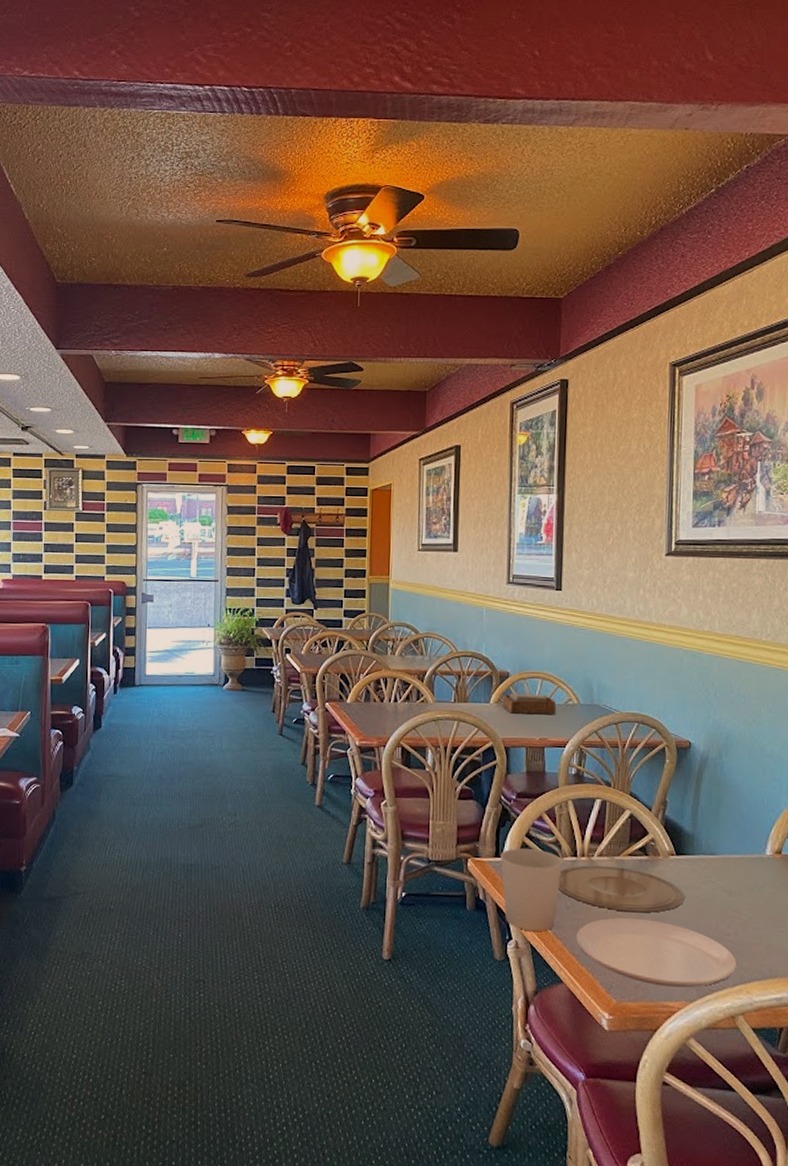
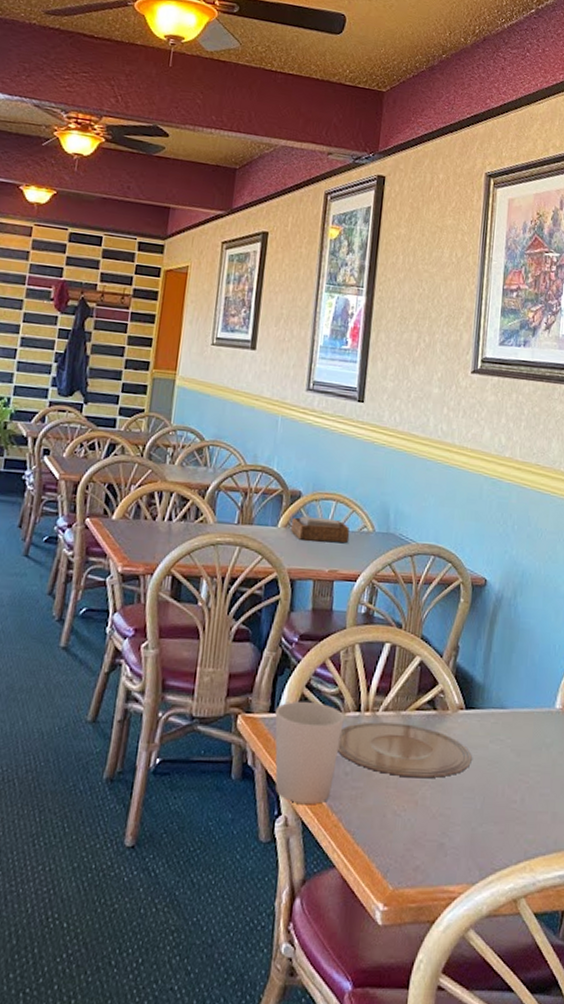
plate: present [576,917,737,988] -> none [353,784,522,868]

